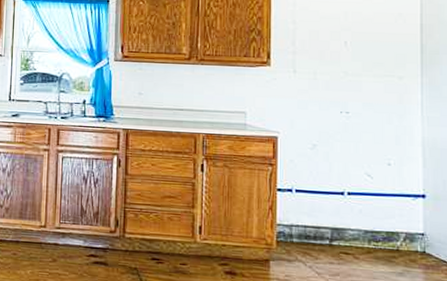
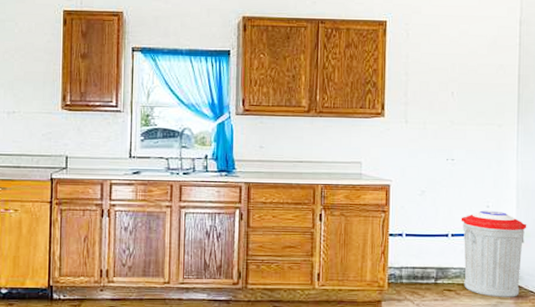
trash can: none [358,168,436,266] -> present [461,210,527,297]

